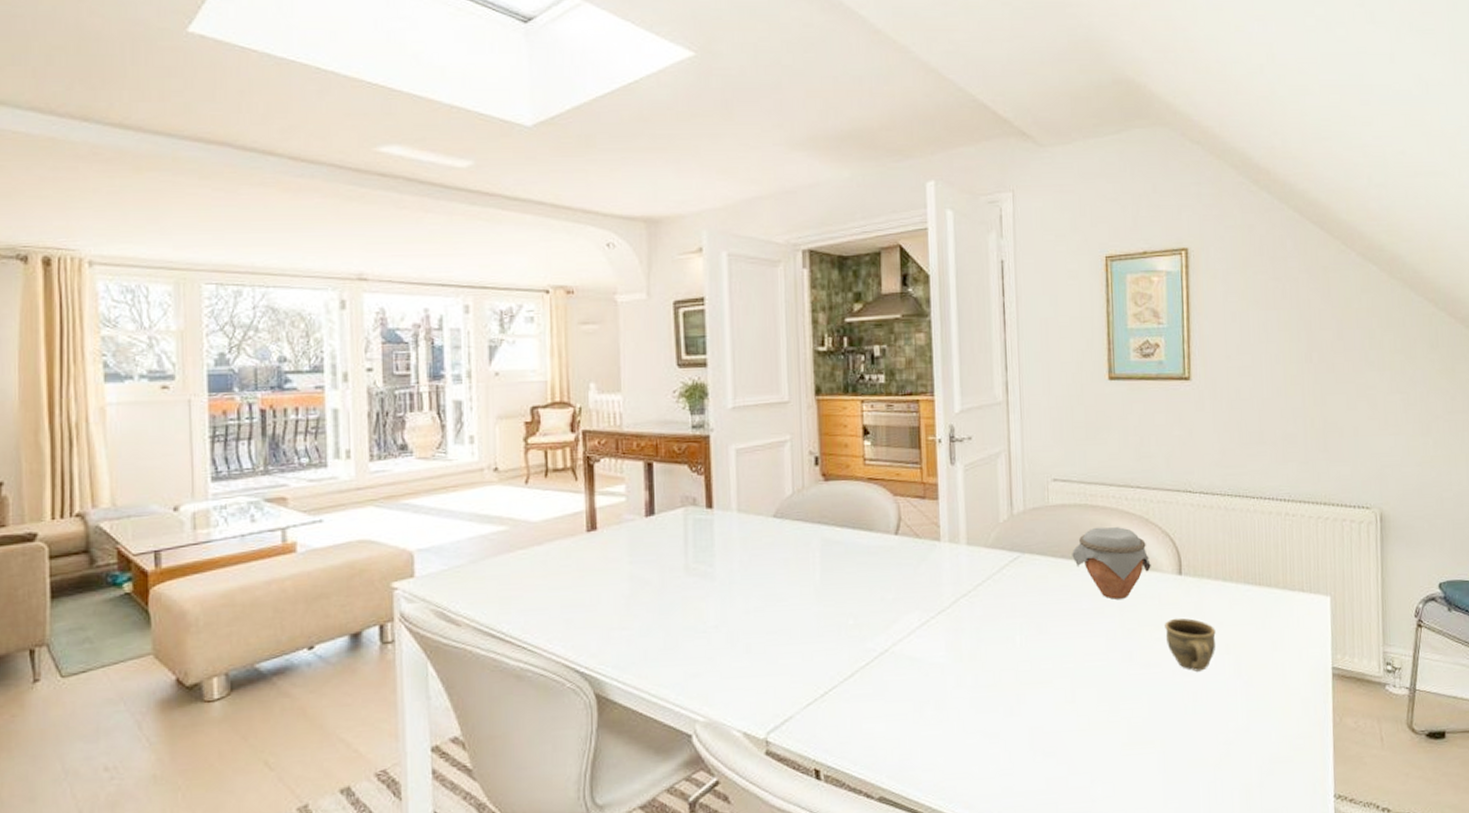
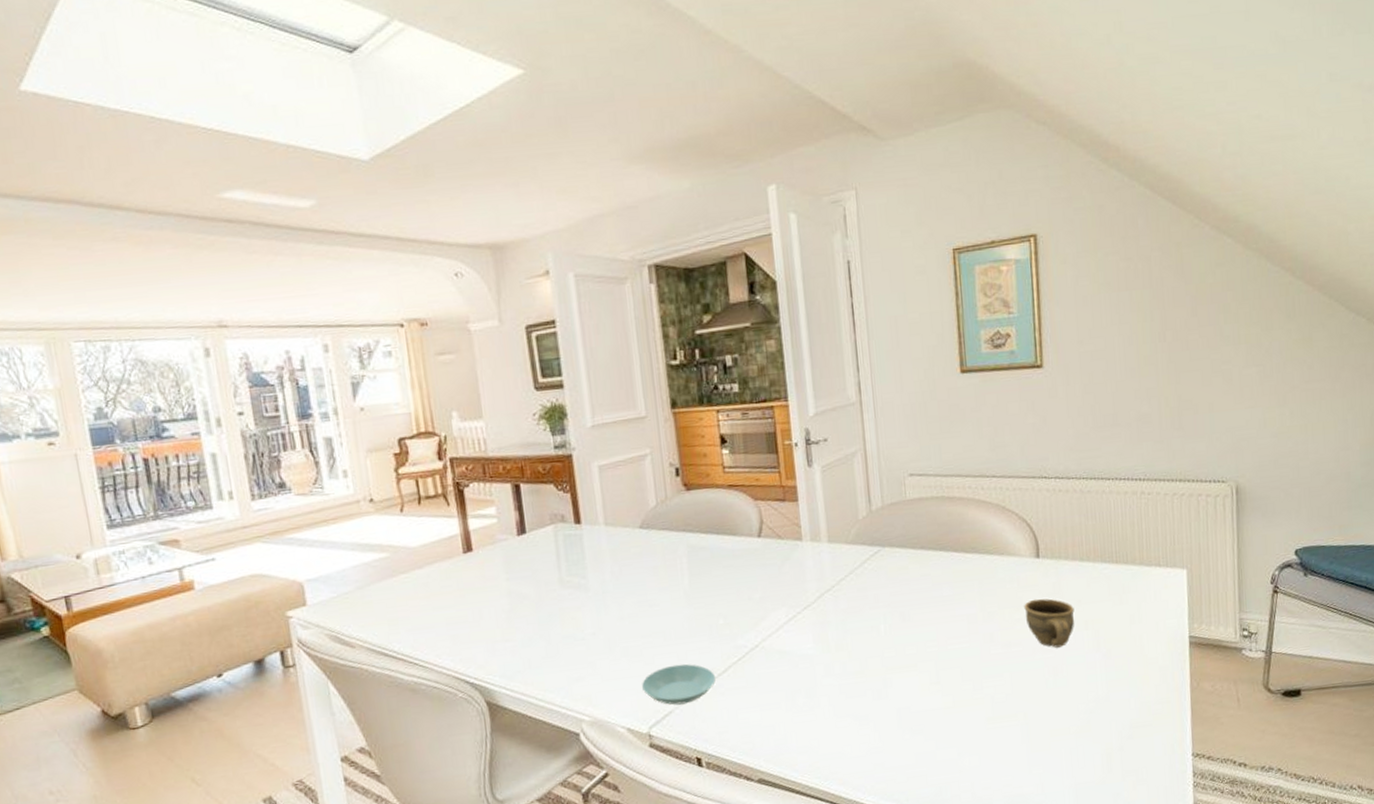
saucer: none [762,665,841,710] -> present [641,663,715,705]
jar: present [1072,527,1151,599] -> none [931,516,1009,585]

